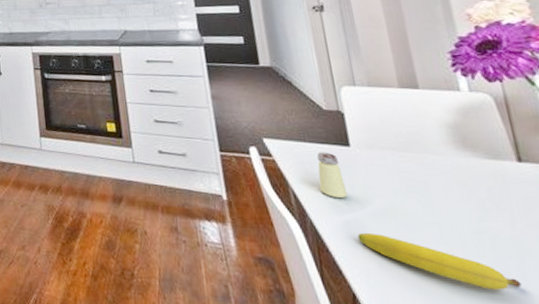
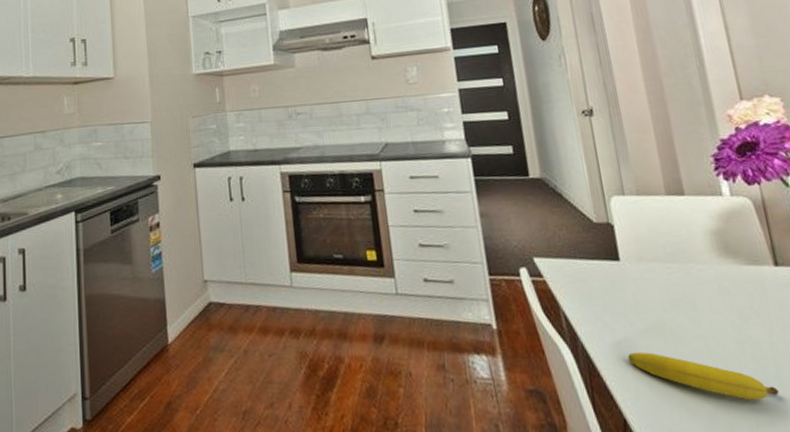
saltshaker: present [317,152,348,199] -> none [588,268,618,318]

